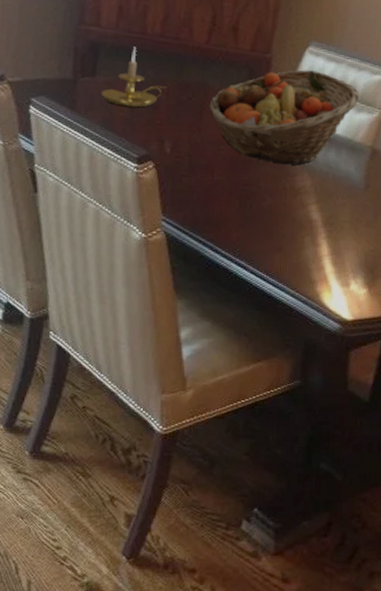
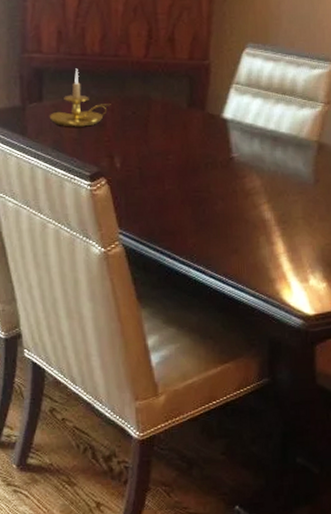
fruit basket: present [209,70,360,165] -> none [153,72,301,168]

